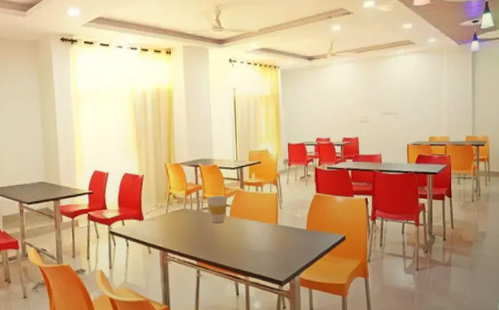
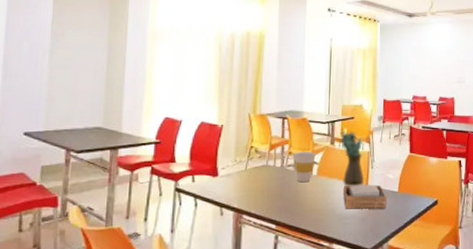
vase: none [248,173,273,225] -> present [339,129,364,186]
napkin holder: none [254,223,296,246] -> present [342,185,387,209]

